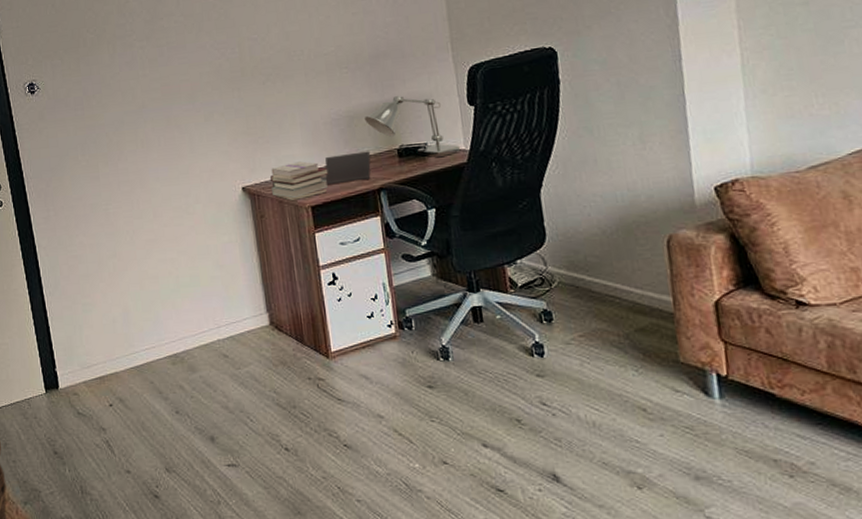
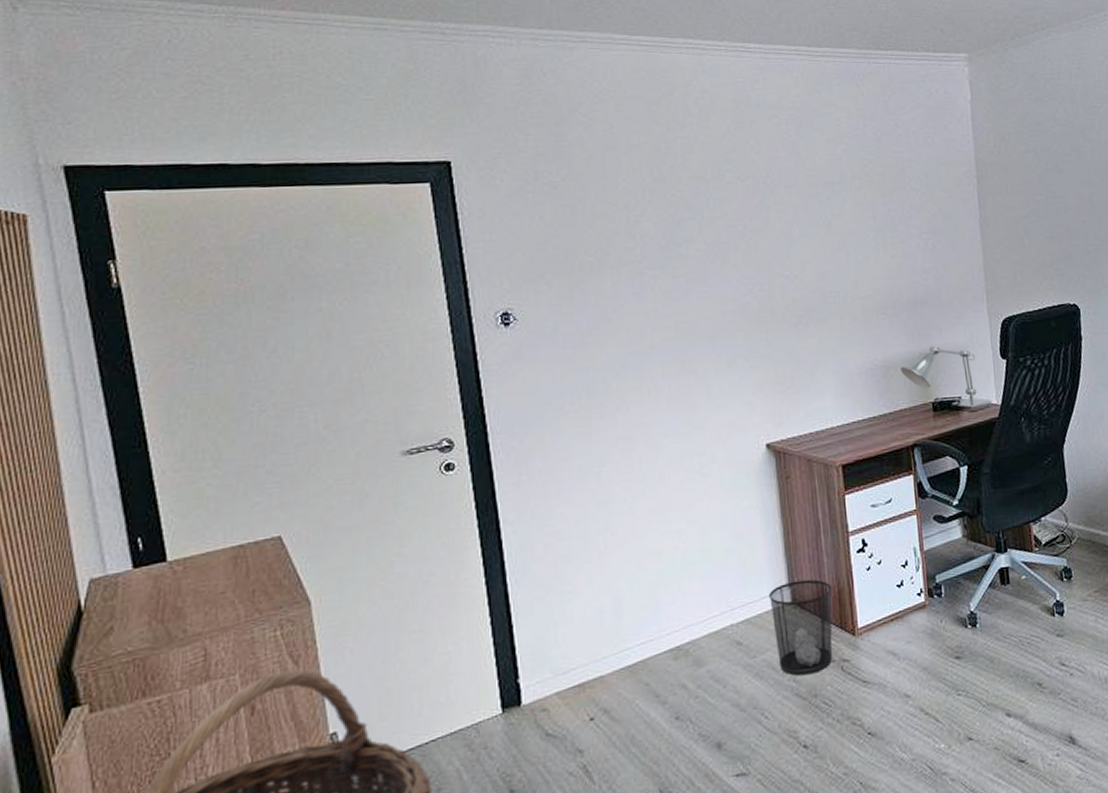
waste bin: none [249,306,308,389] -> present [768,579,833,676]
books: present [270,161,329,200] -> none [798,414,862,459]
laptop computer: present [321,151,371,185] -> none [853,404,906,442]

